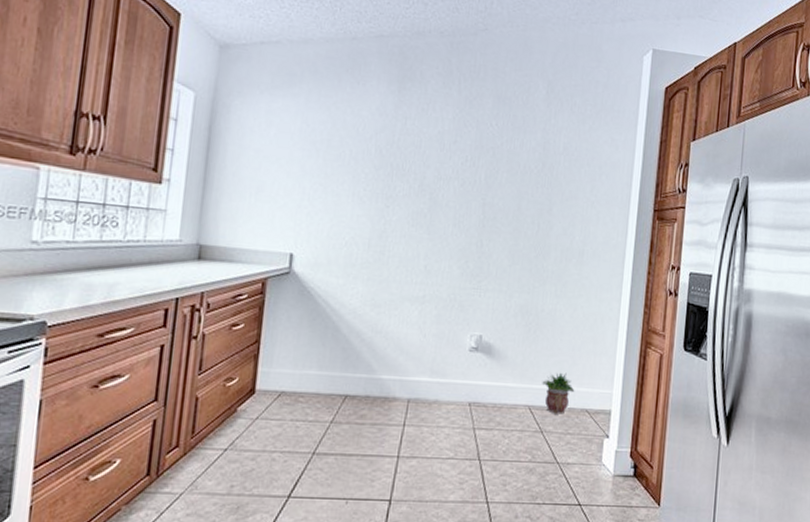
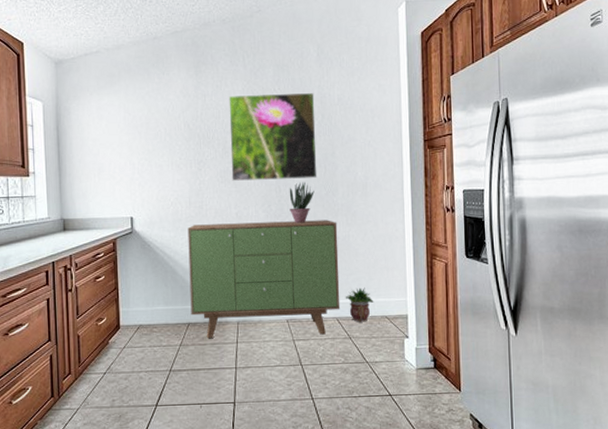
sideboard: none [350,273,544,425] -> present [187,220,341,338]
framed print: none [425,124,537,236] -> present [228,92,317,181]
potted plant: none [490,238,522,288] -> present [289,182,314,223]

